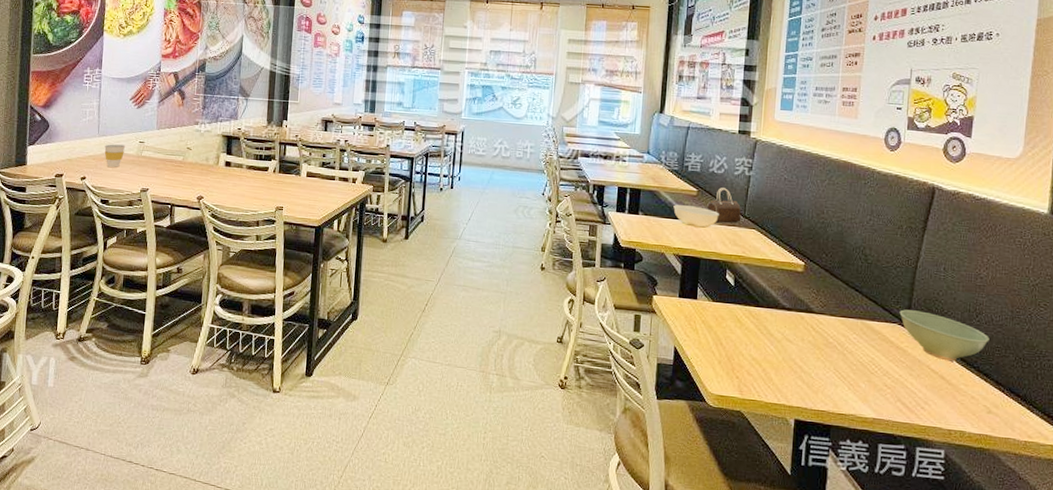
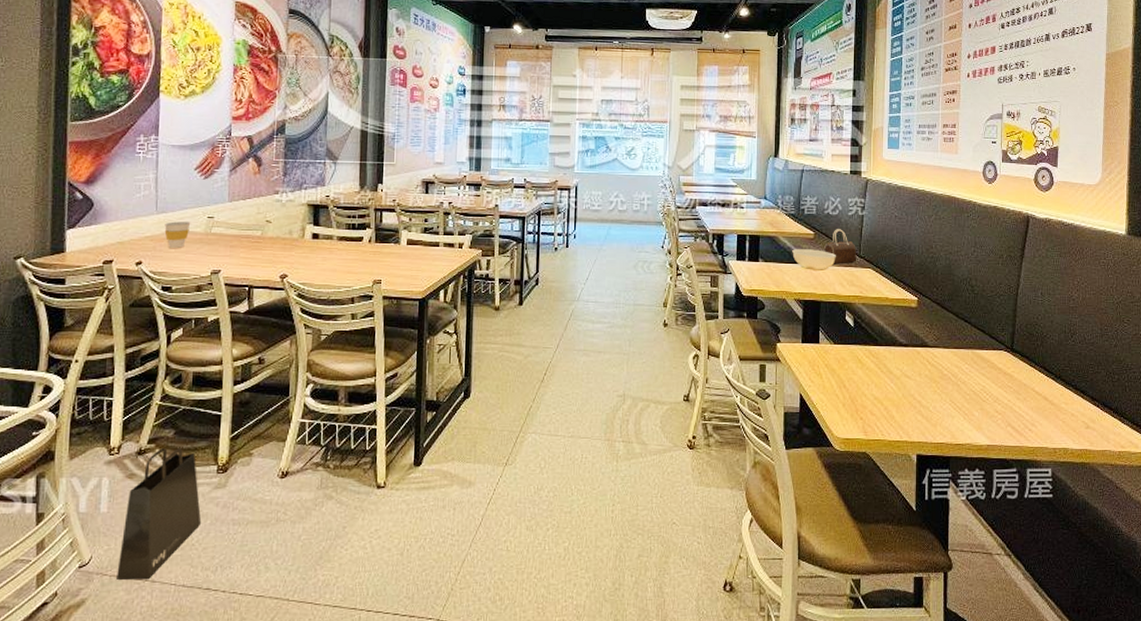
shopping bag: none [59,338,127,447] -> present [117,448,202,579]
bowl: present [899,309,990,362] -> none [1005,336,1084,382]

